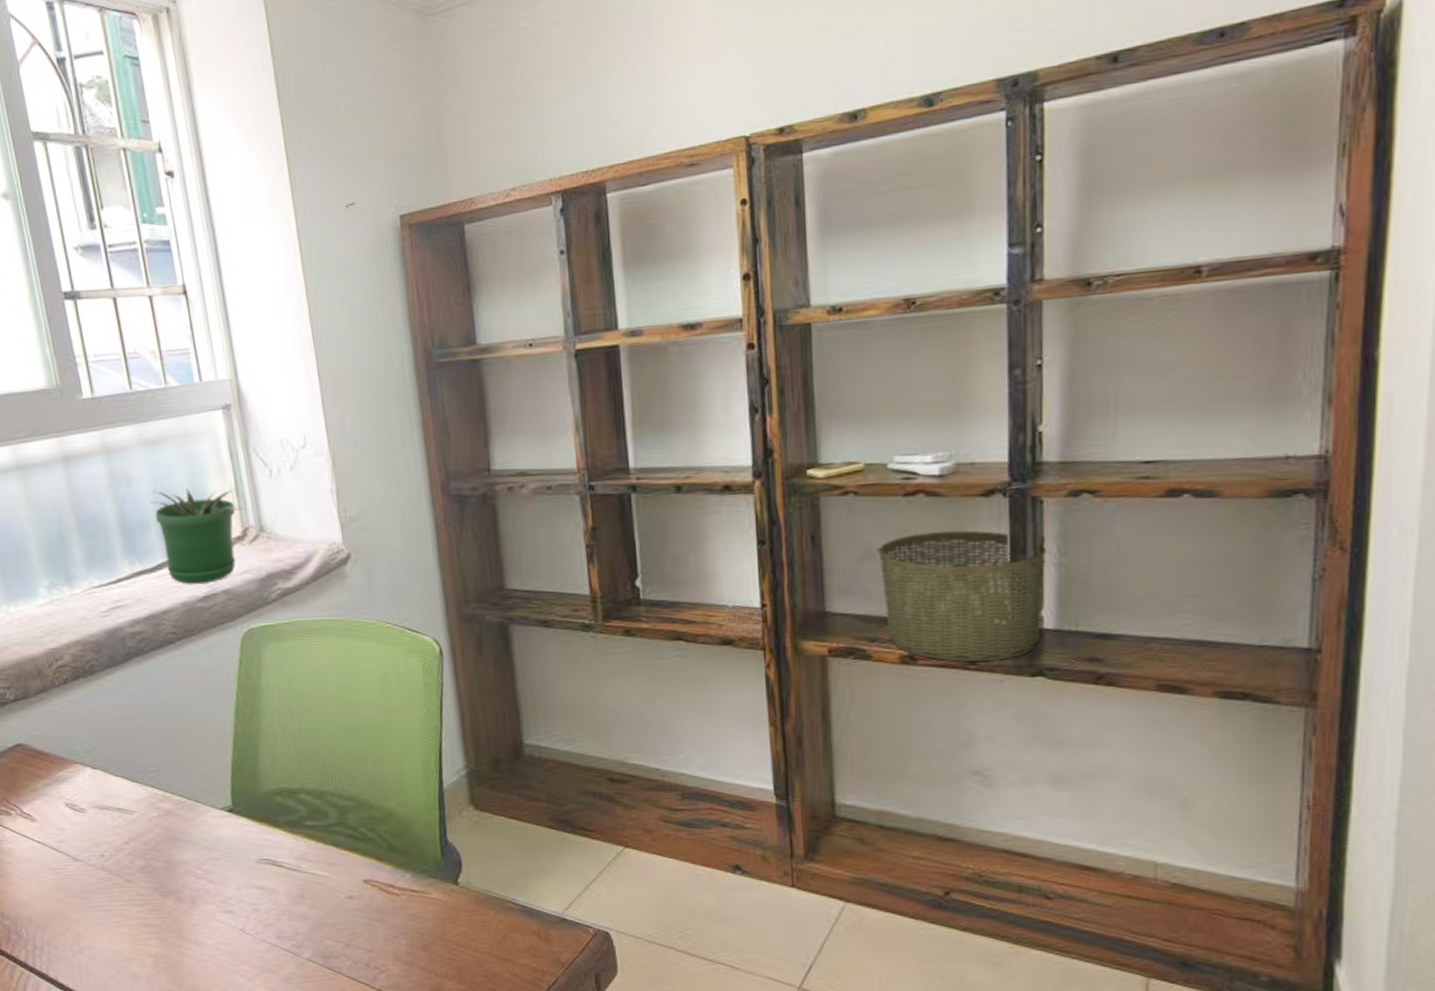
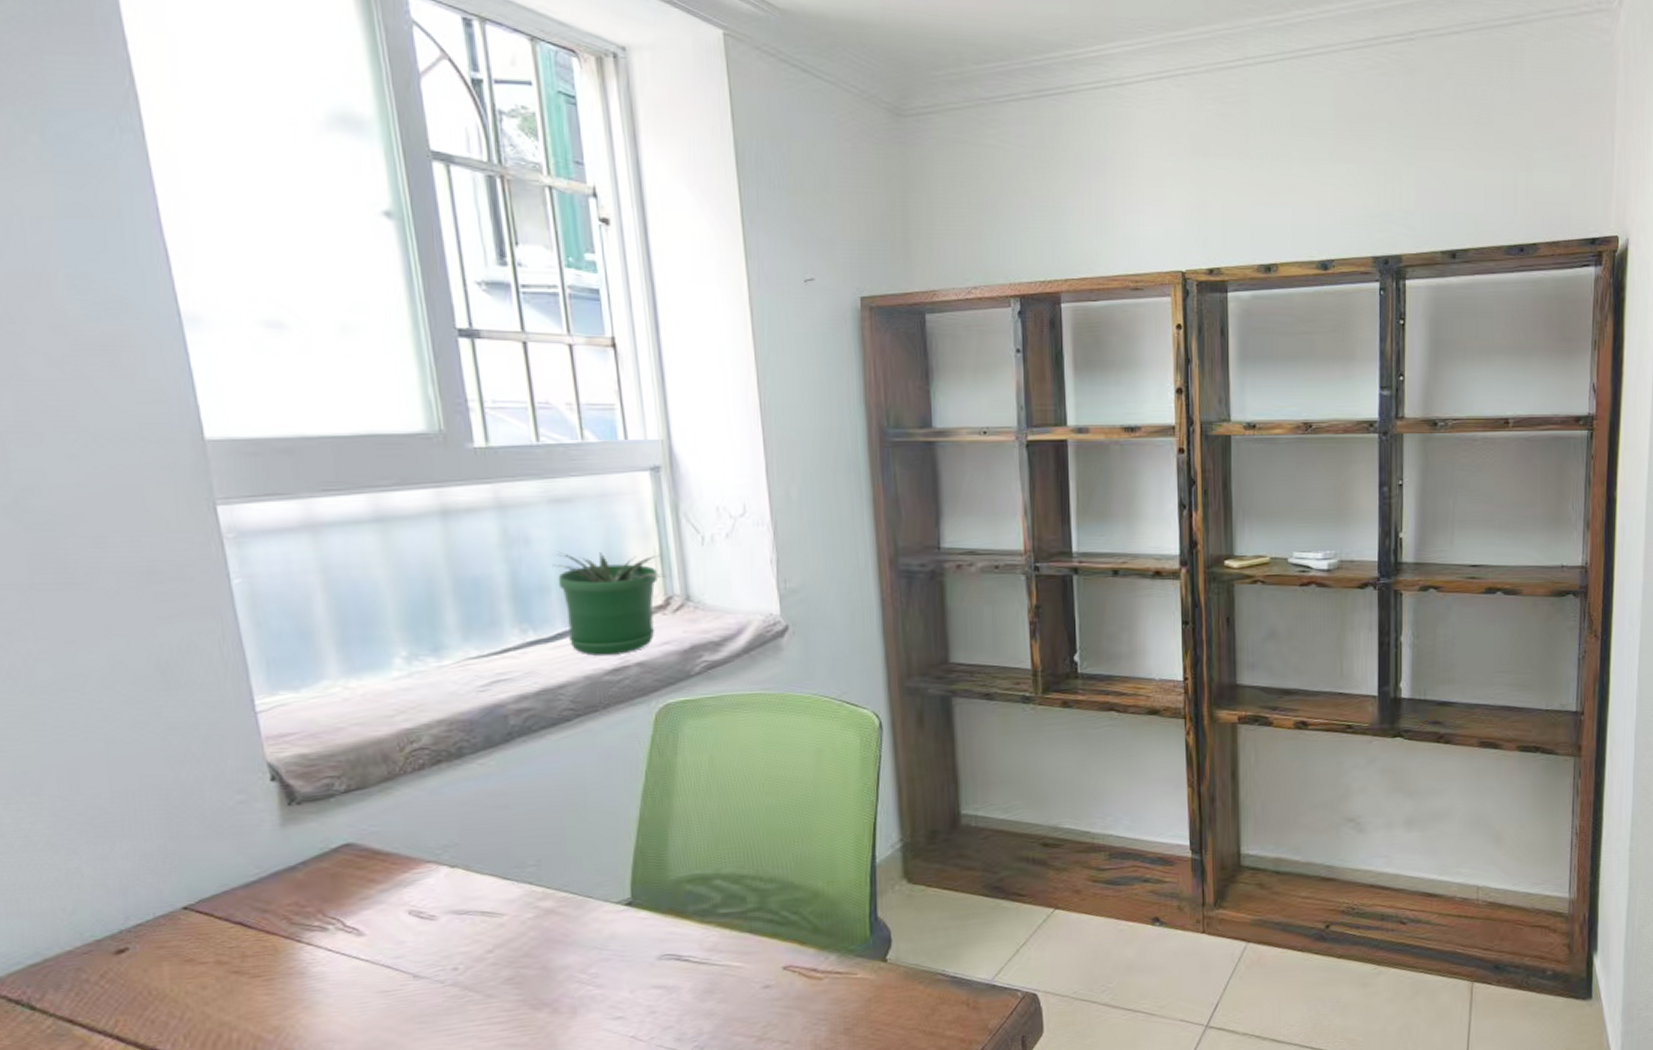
basket: present [877,530,1046,663] -> none [1278,616,1404,727]

